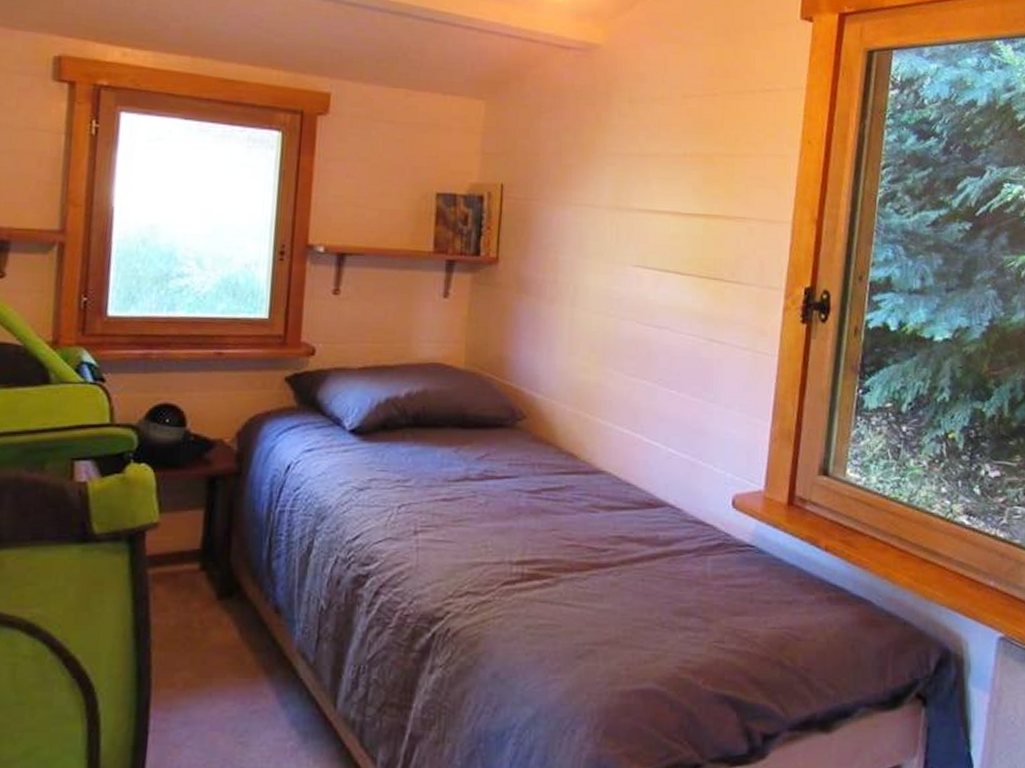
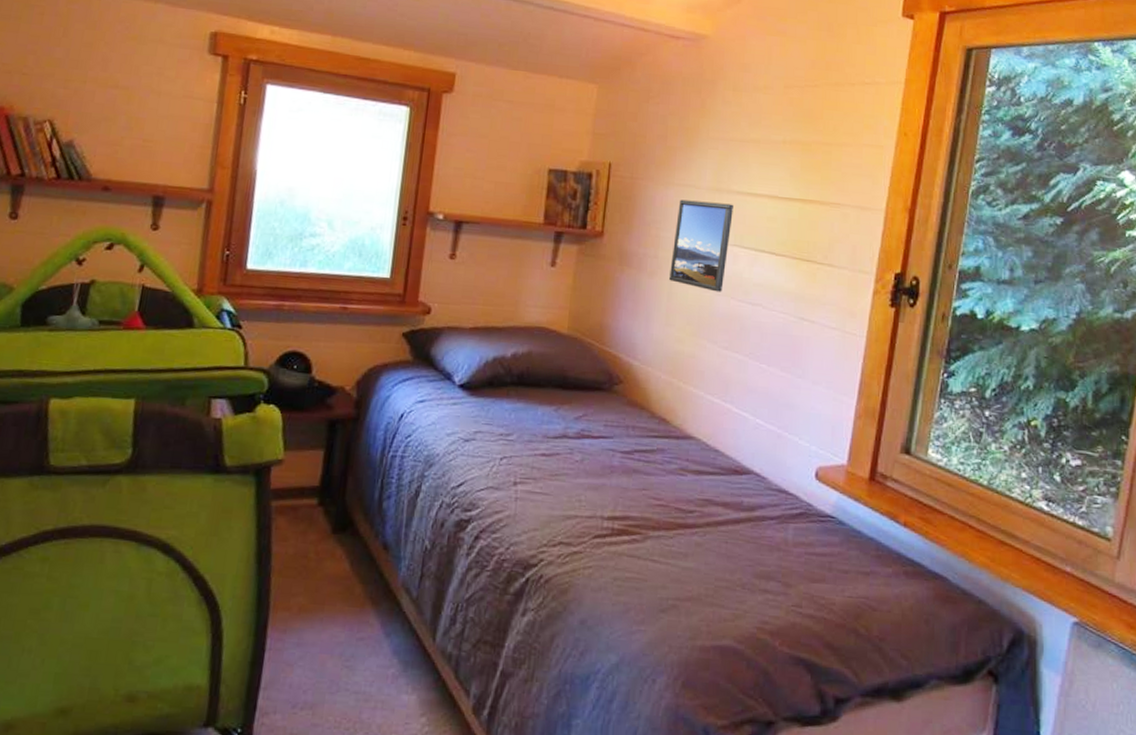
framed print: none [571,220,635,317] -> present [669,199,734,292]

